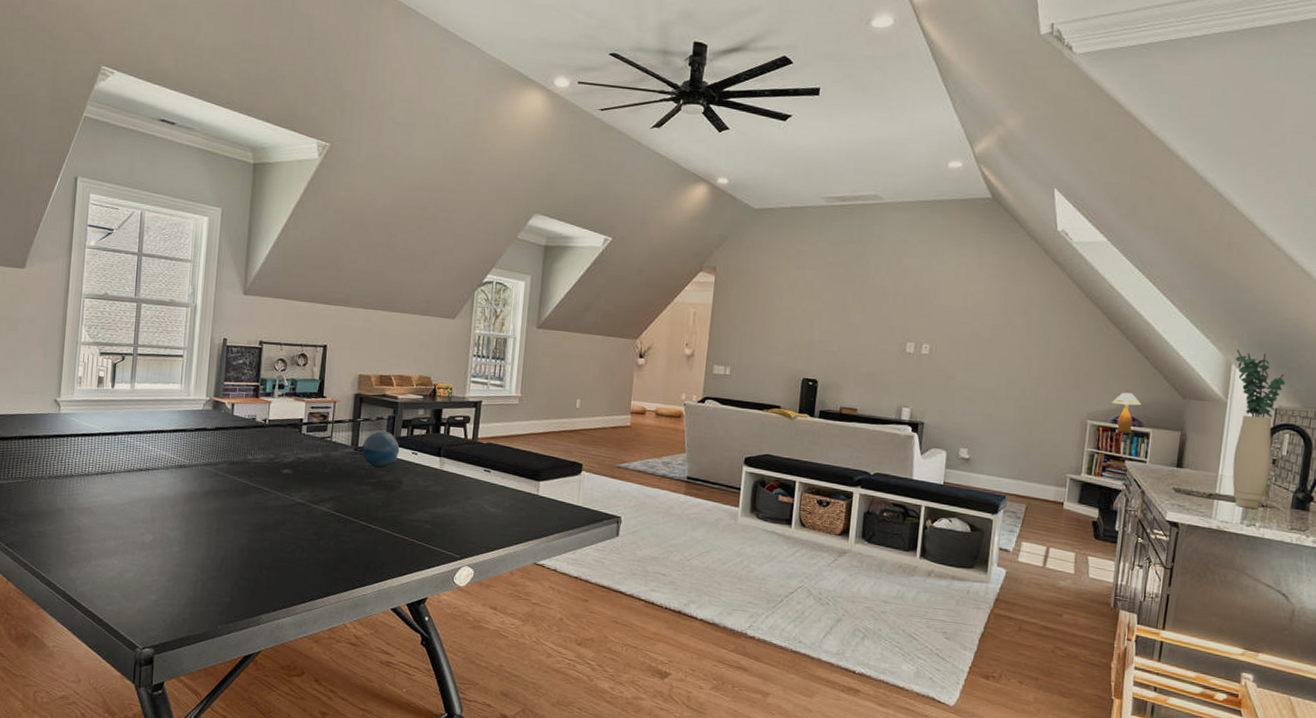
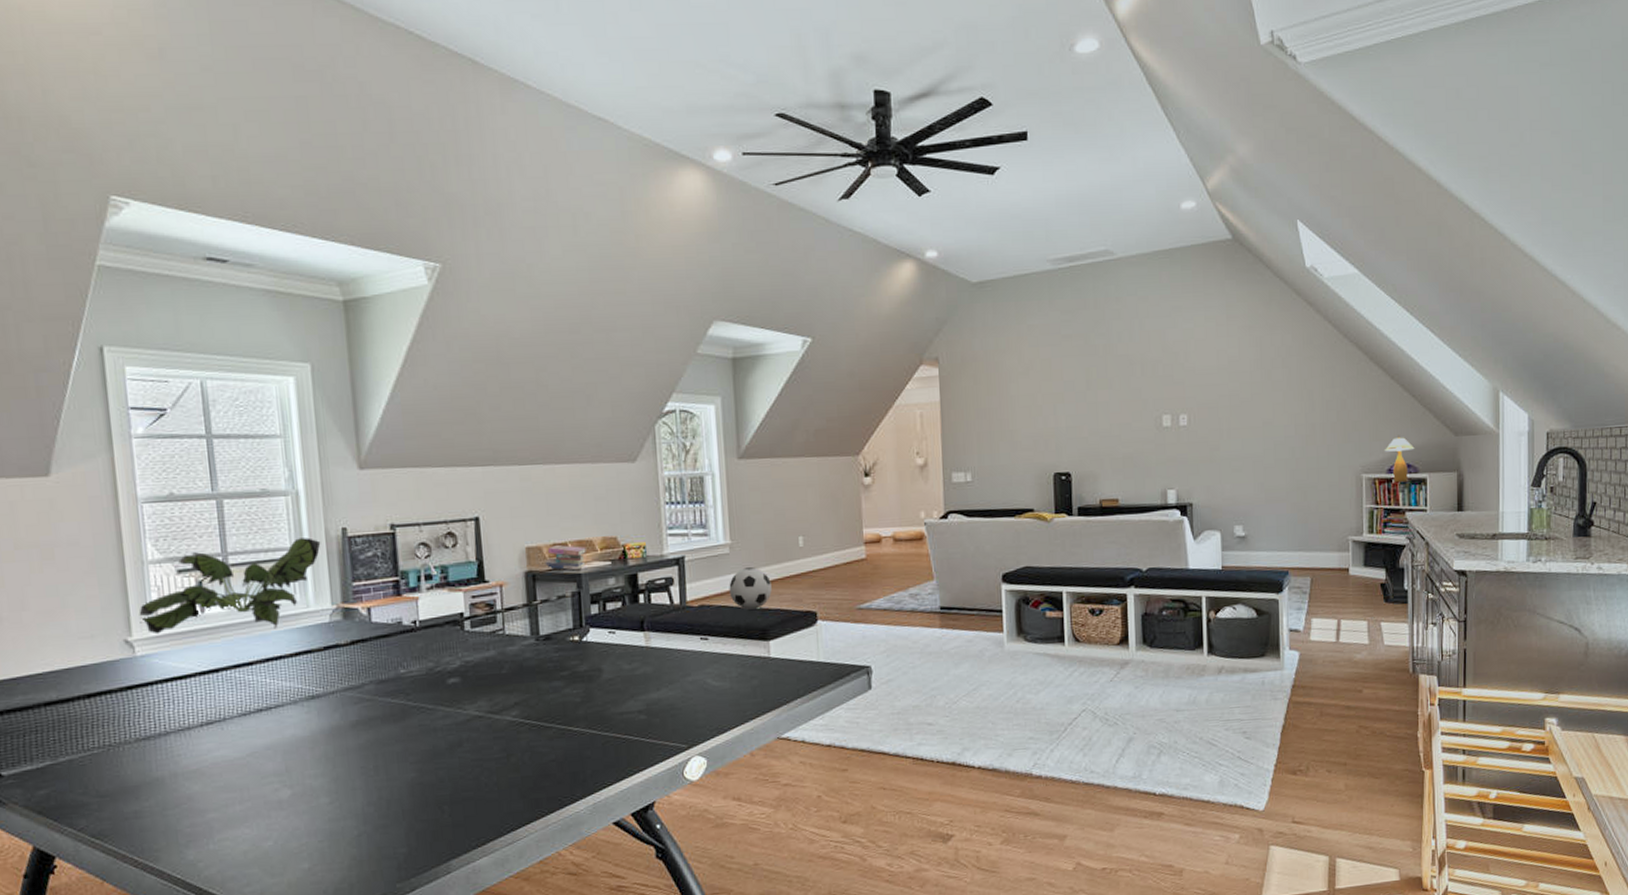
plant: none [67,341,206,409] -> present [139,537,321,634]
ball: present [362,430,400,468] -> none [544,611,593,658]
books: none [371,376,405,399] -> present [545,545,586,571]
soccer ball: none [513,418,549,454] -> present [729,567,772,610]
vase: present [1232,348,1286,509] -> none [1501,373,1554,544]

